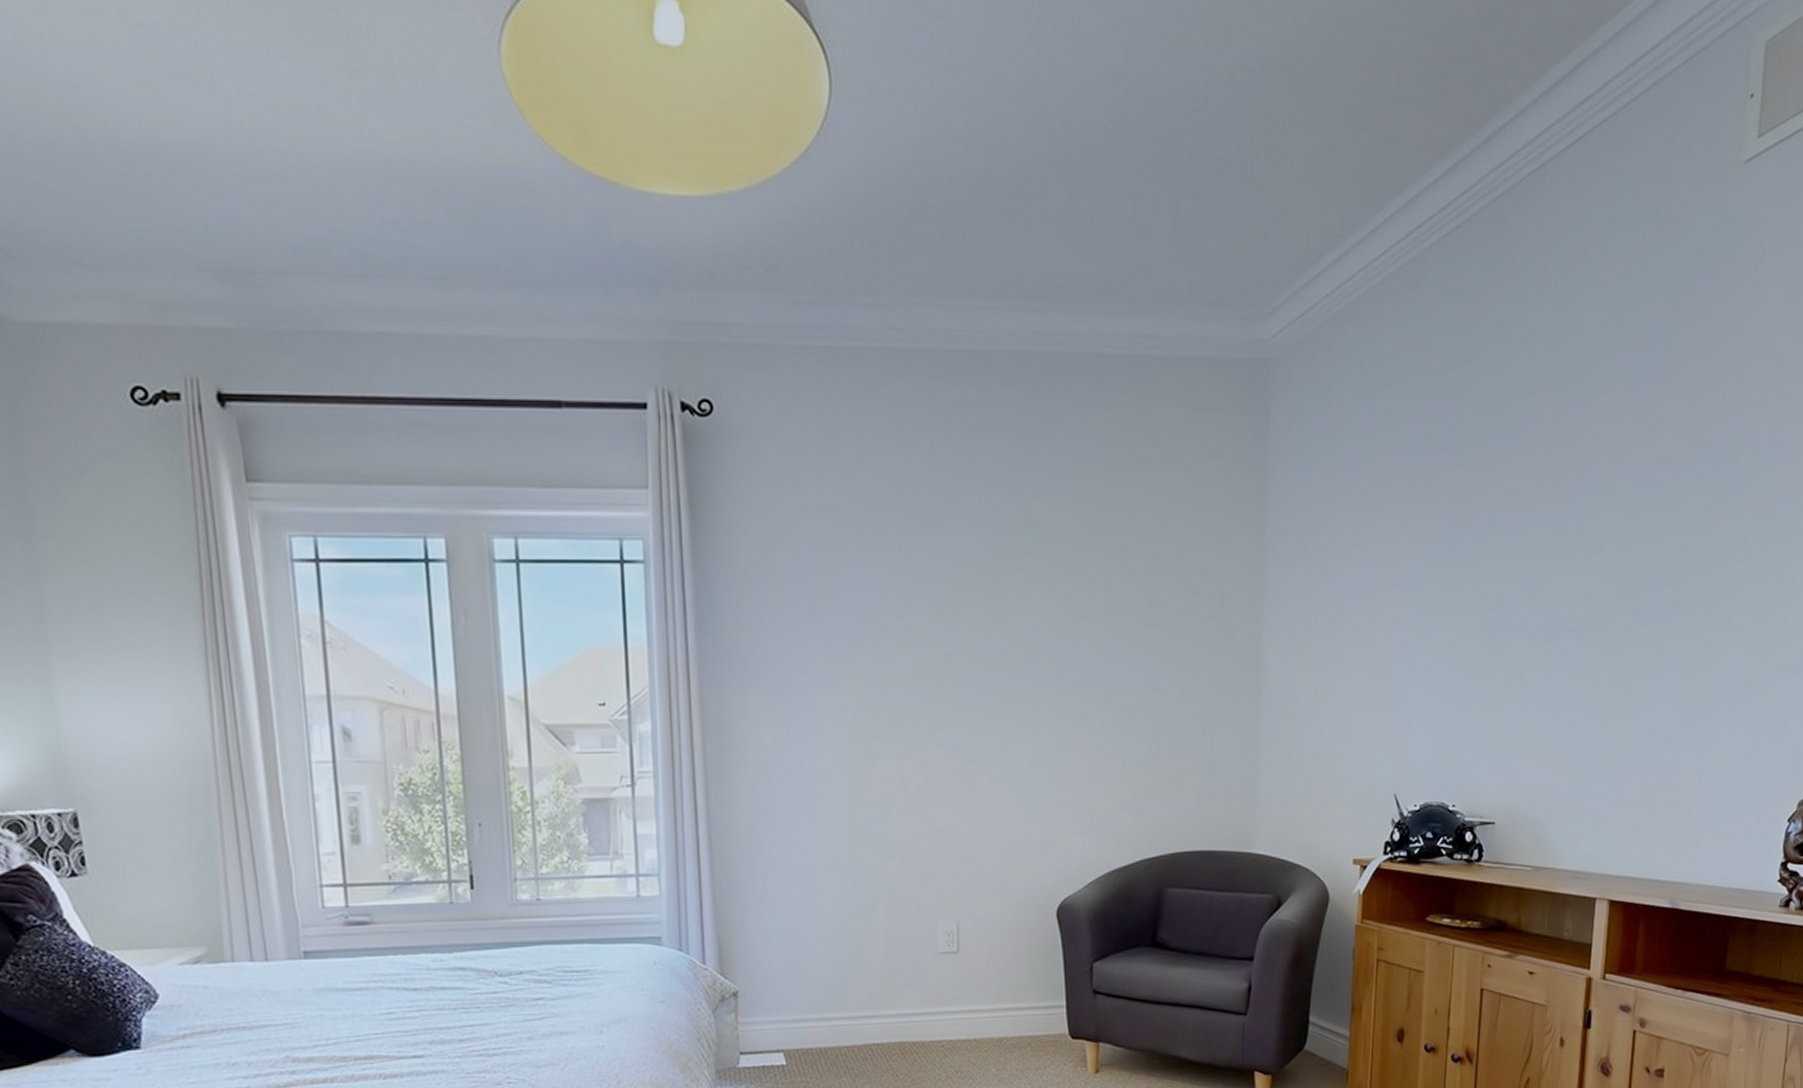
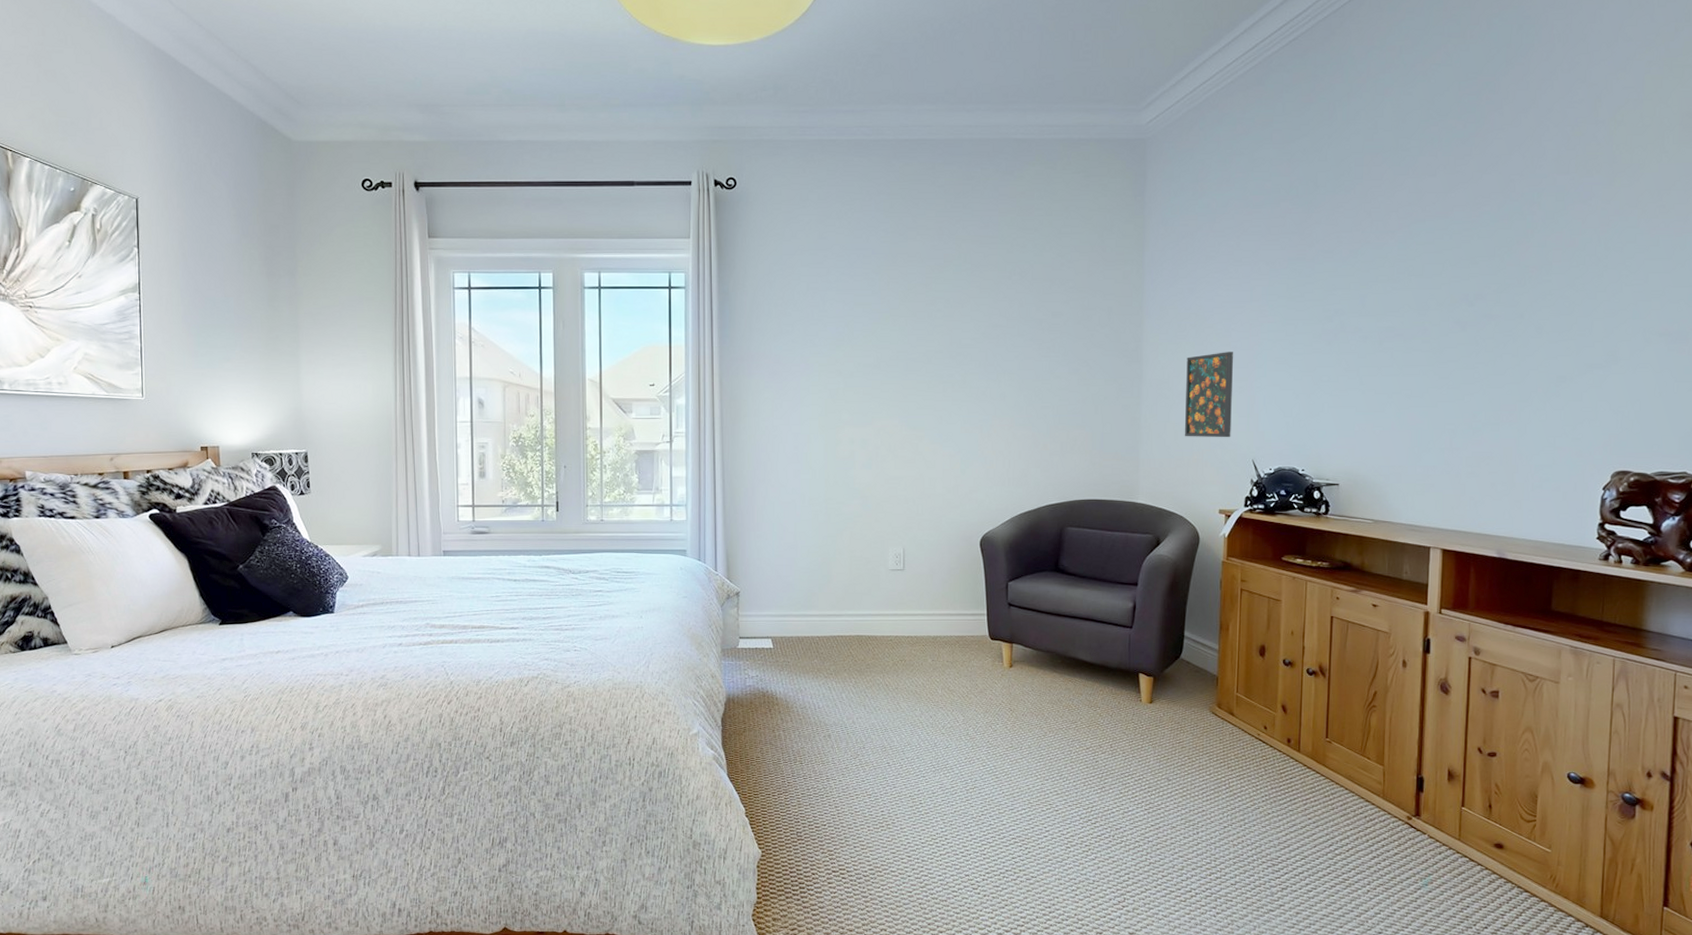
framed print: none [1312,652,1375,766] -> present [1184,352,1234,438]

